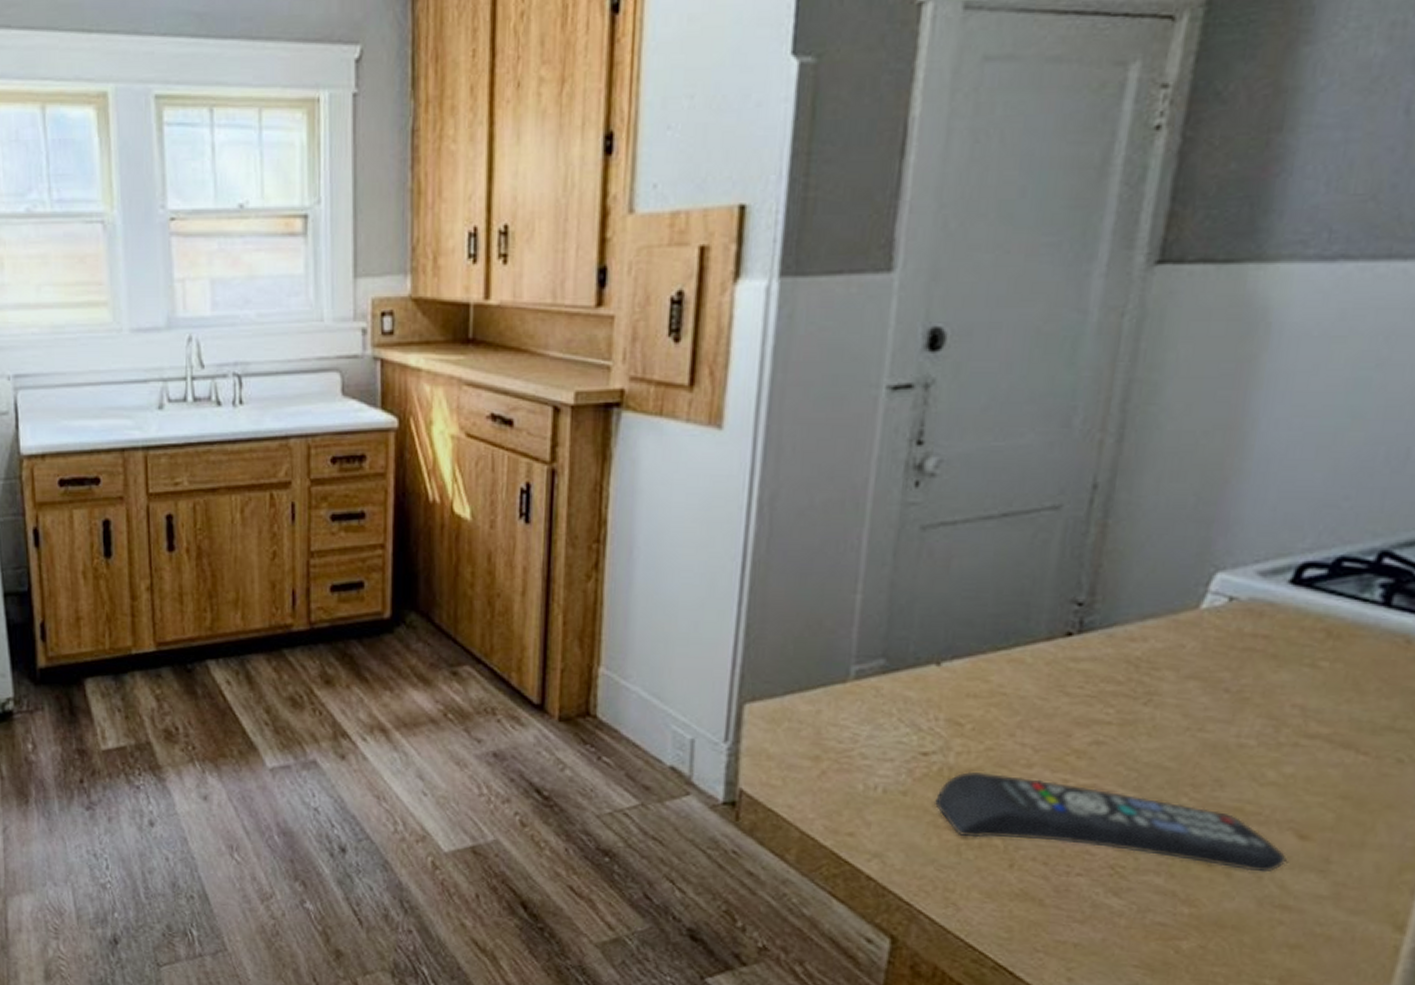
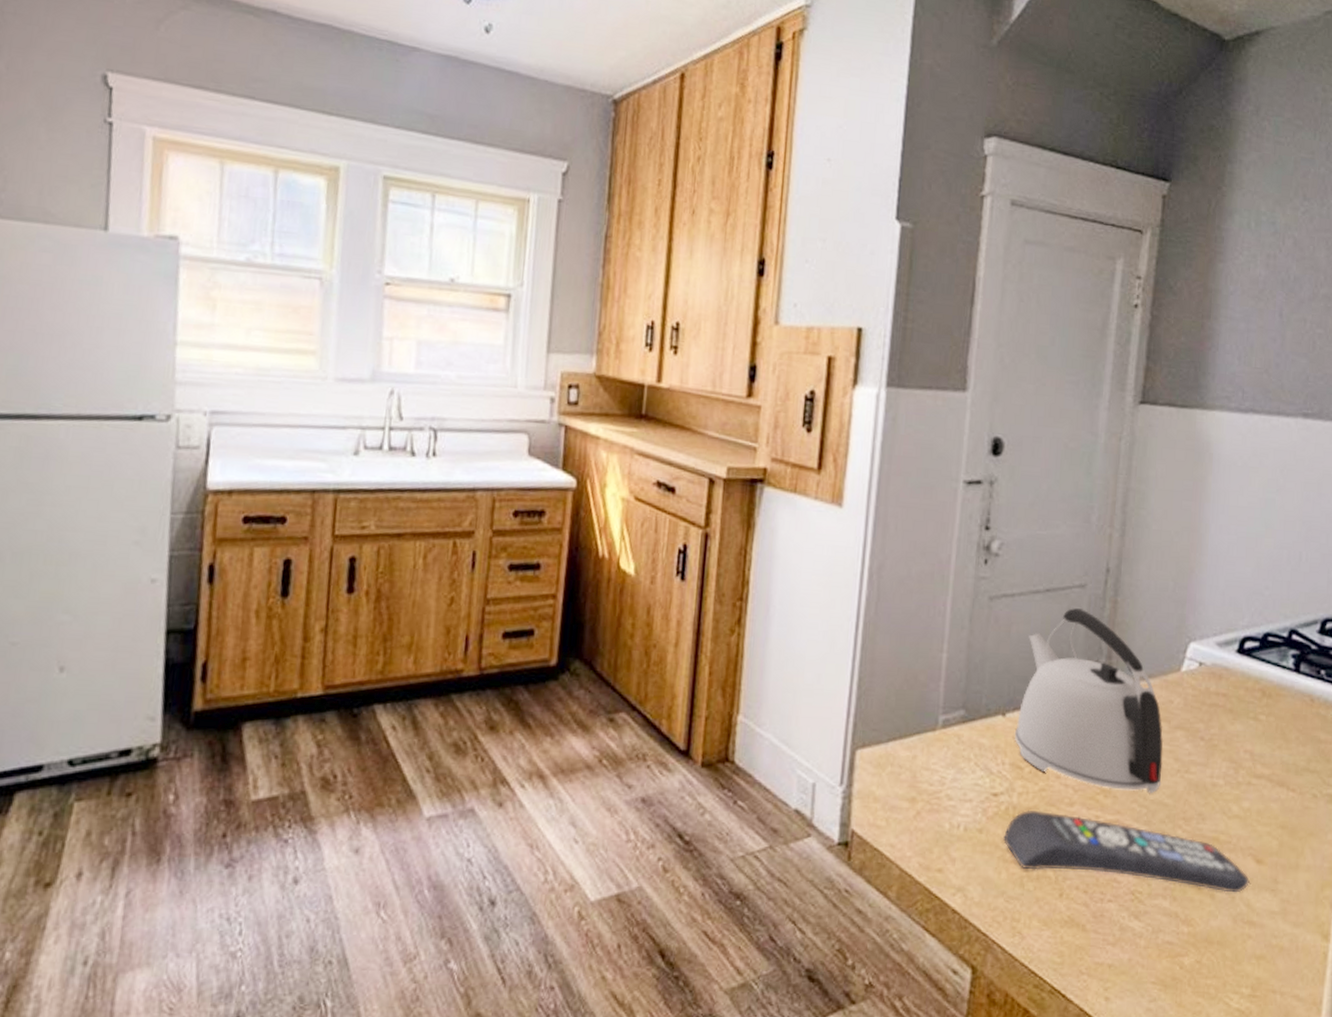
kettle: none [952,535,1168,754] -> present [1014,608,1164,793]

